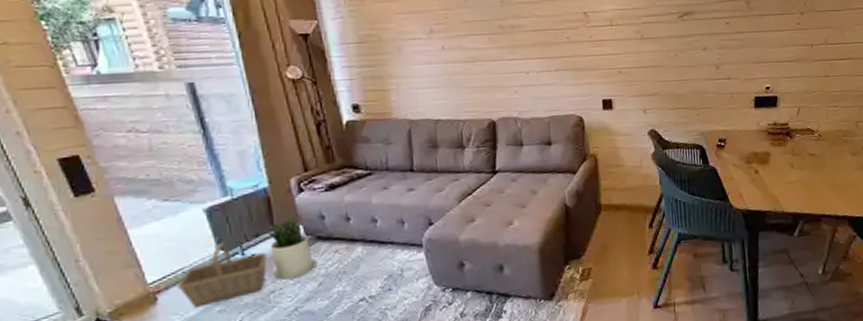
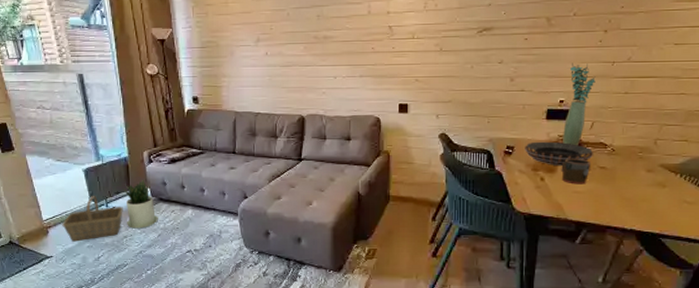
decorative bowl: none [736,131,802,156] -> present [525,141,593,166]
vase: none [771,47,798,134] -> present [563,62,596,146]
mug: none [773,146,801,174] -> present [561,158,590,185]

